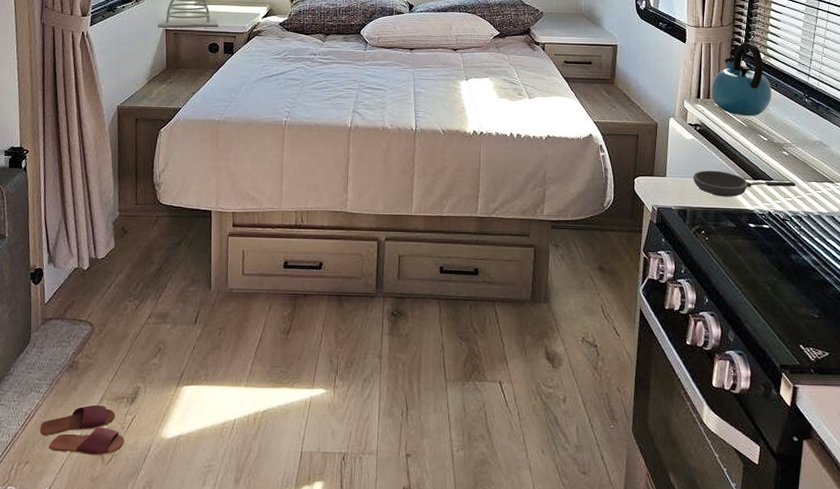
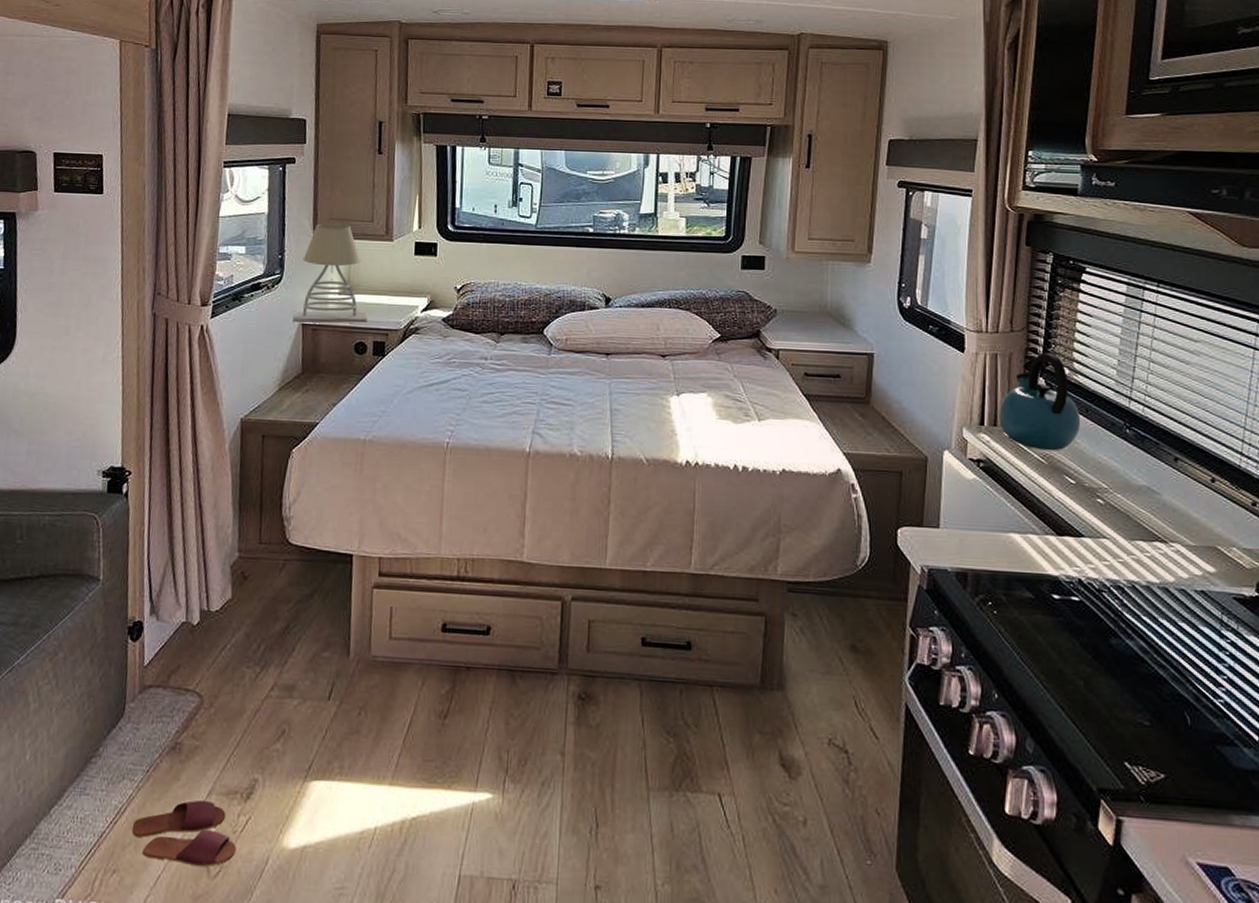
frying pan: present [693,170,796,197] -> none [975,520,1116,558]

